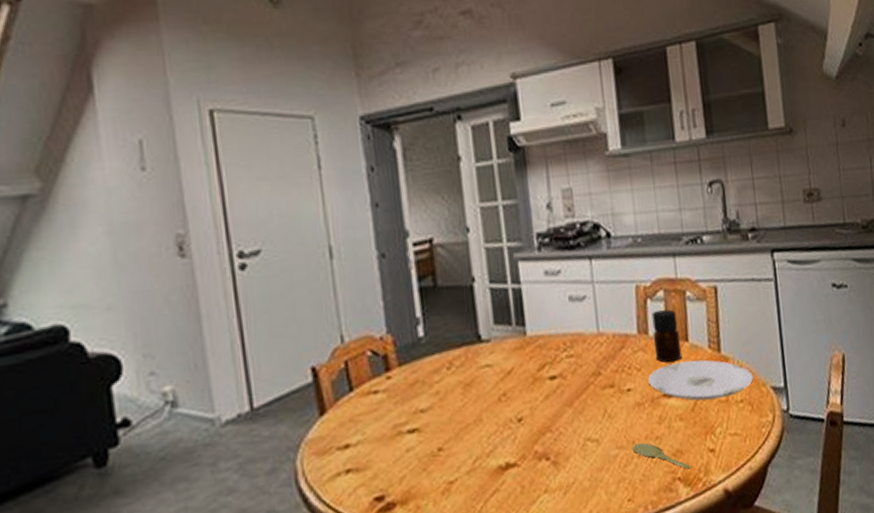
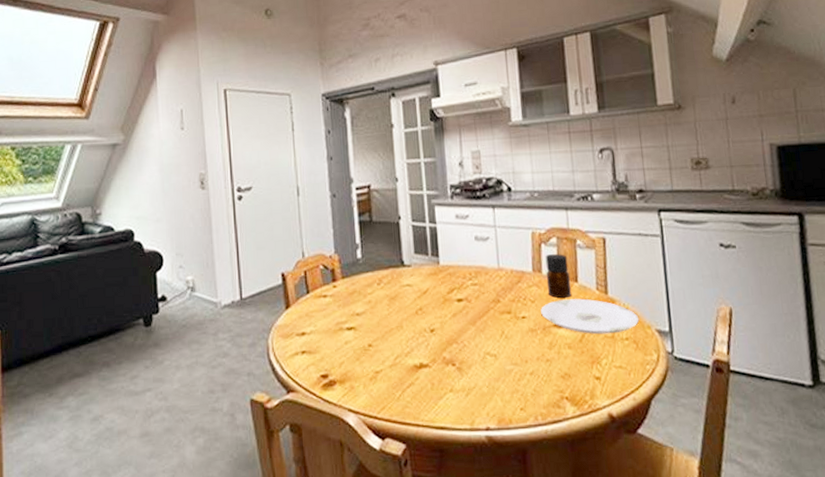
spoon: present [633,442,691,470] -> none [526,362,578,392]

